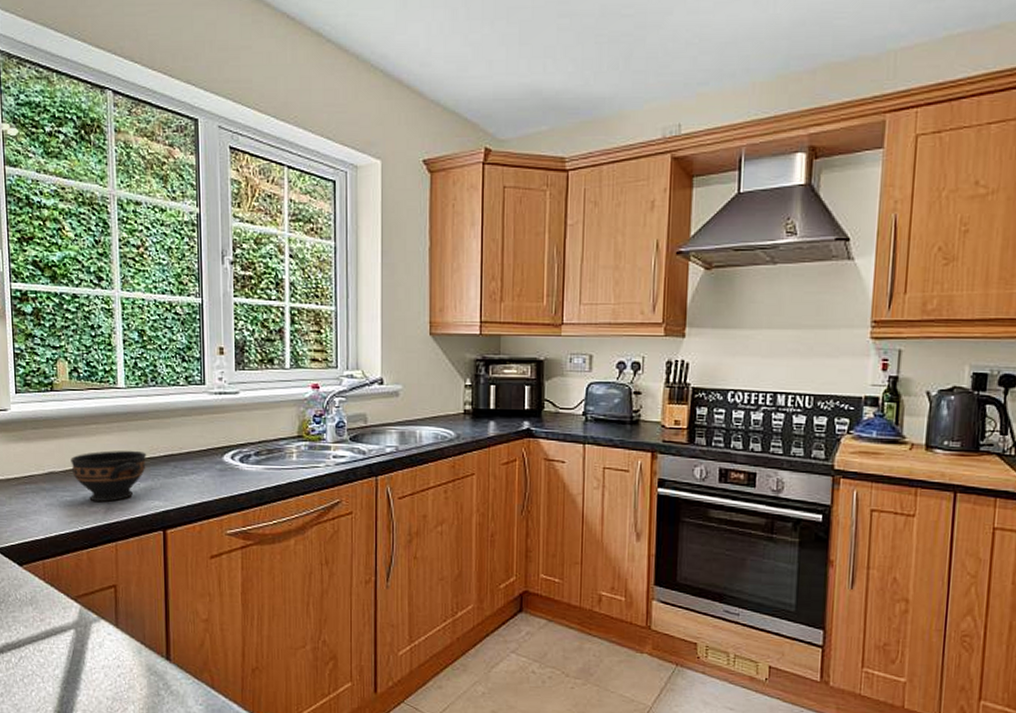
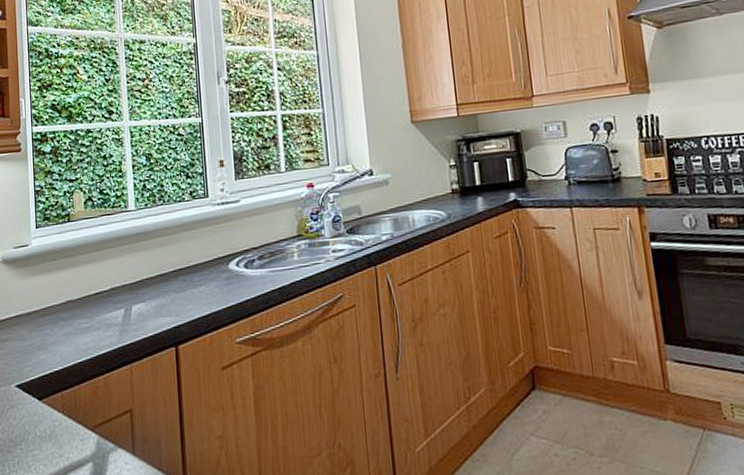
bowl: present [71,450,147,502] -> none [87,269,158,325]

